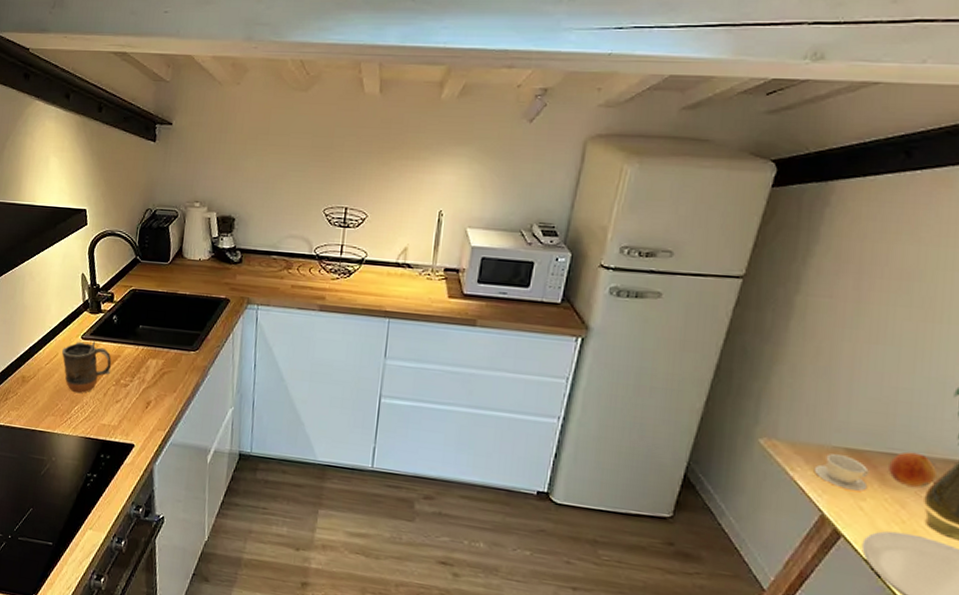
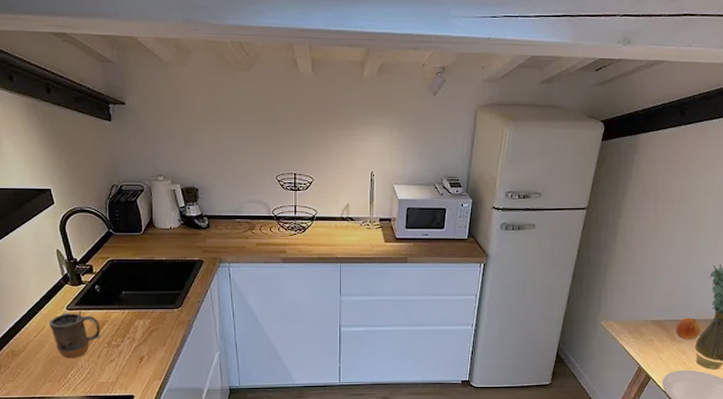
teacup: present [813,454,869,491] -> none [634,325,665,347]

